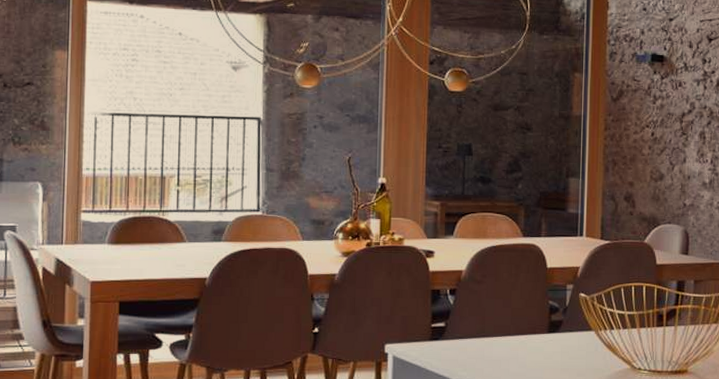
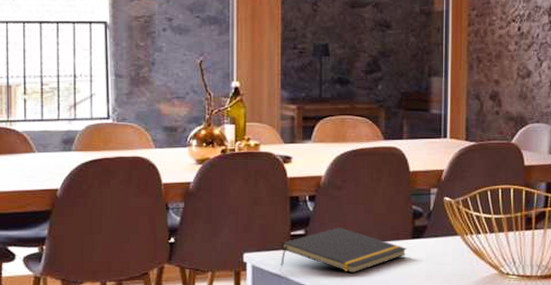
notepad: none [421,320,543,366] -> present [280,227,407,274]

